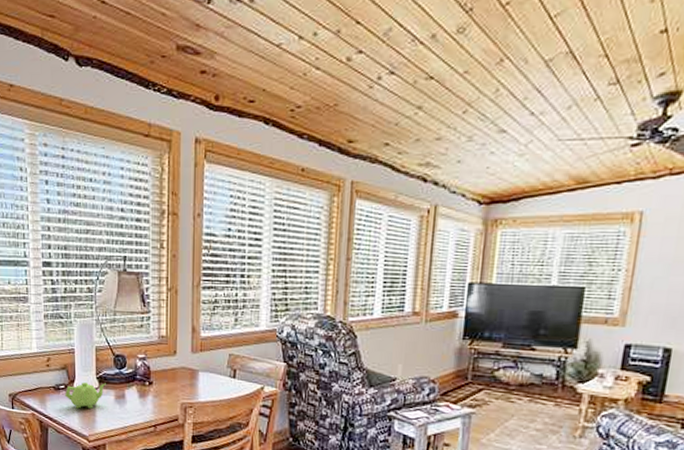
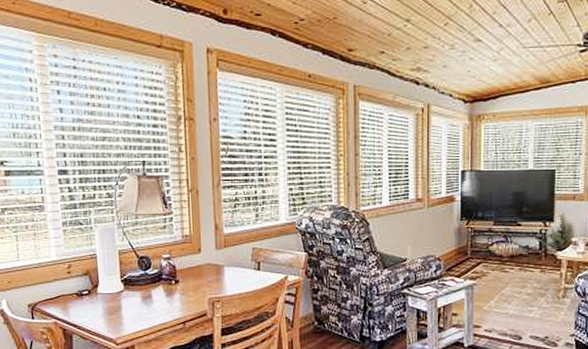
teapot: present [65,382,106,409] -> none [89,285,131,313]

